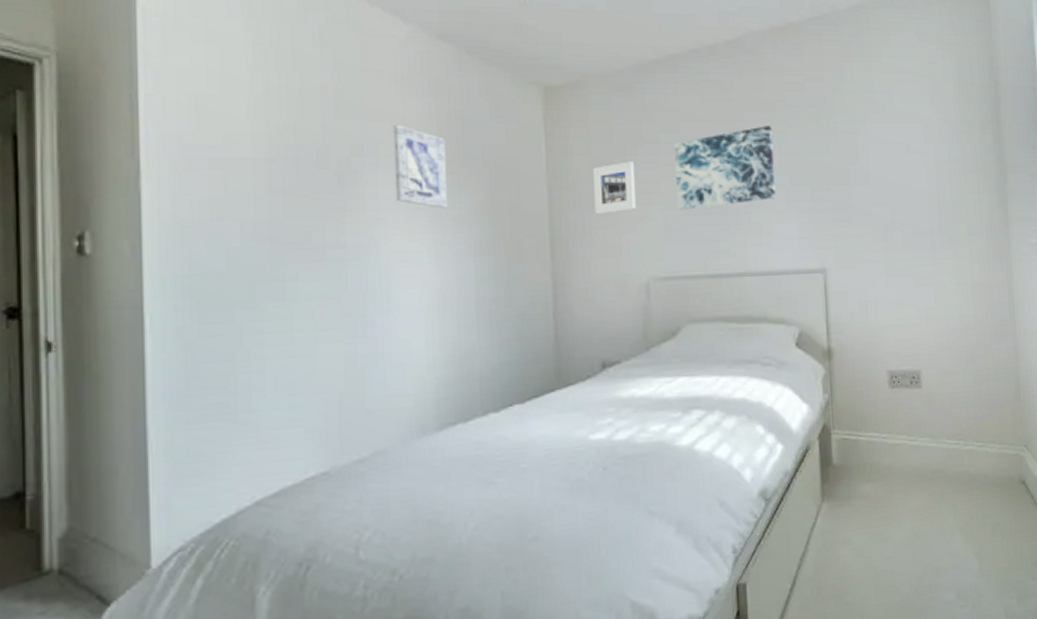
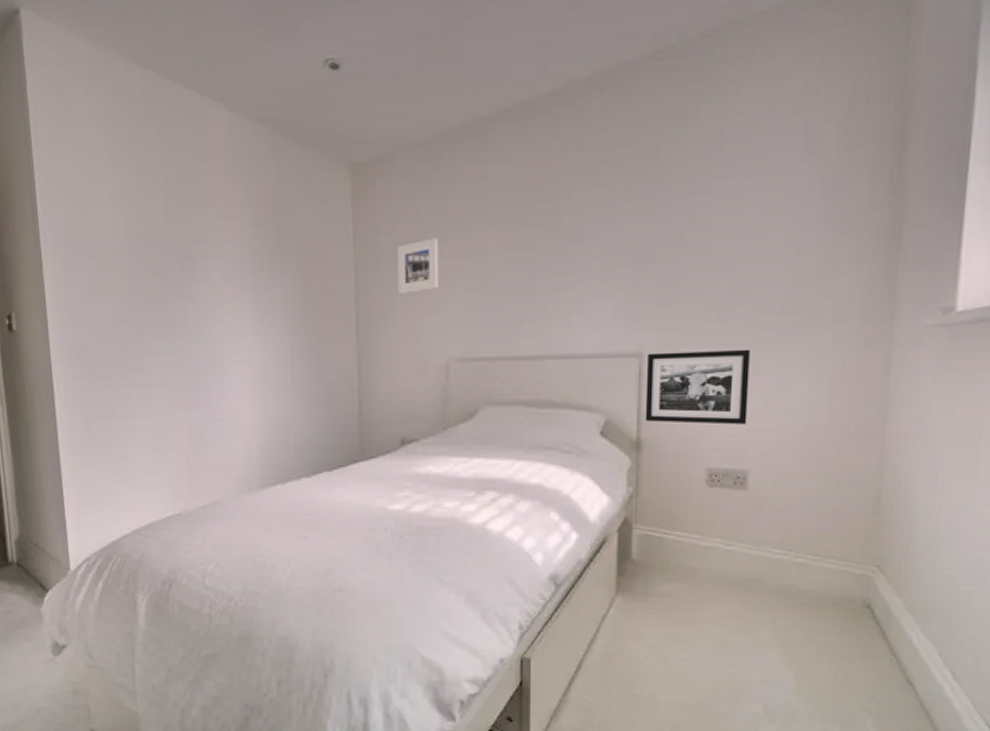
wall art: present [393,124,447,209] -> none [221,211,267,290]
wall art: present [674,126,775,210] -> none [481,191,592,289]
picture frame: none [829,264,915,332] -> present [645,349,750,425]

